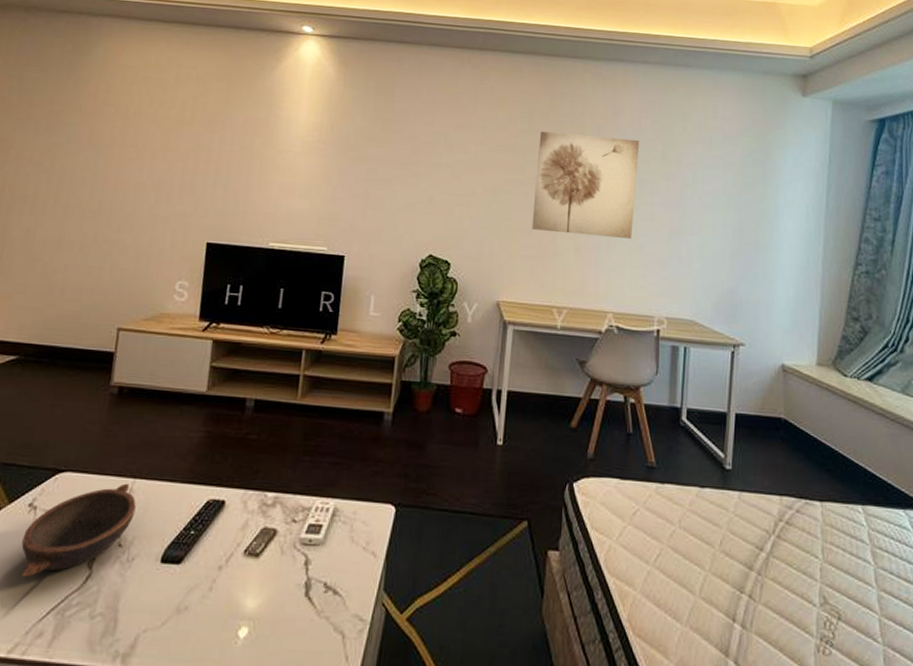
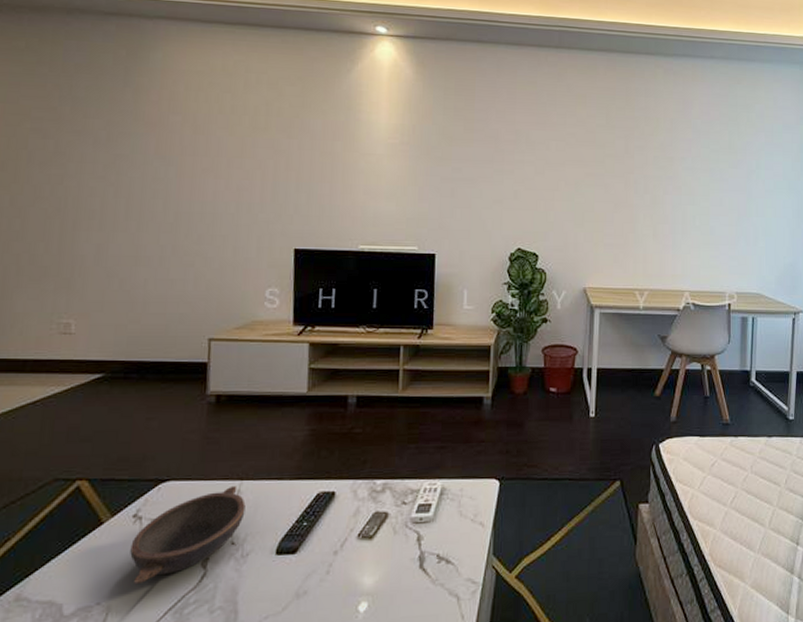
wall art: present [531,131,640,239] -> none [613,126,709,223]

